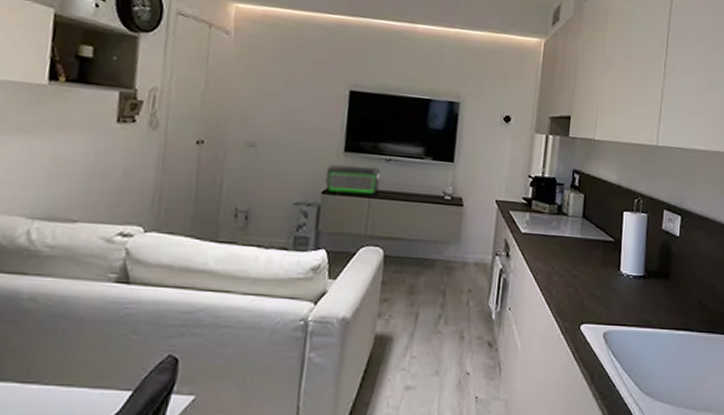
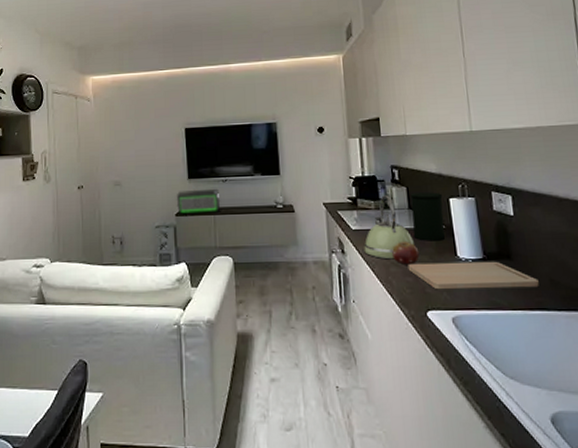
kettle: none [528,200,582,269] -> present [363,195,416,260]
fruit: none [557,250,585,276] -> present [392,241,420,265]
cutting board: none [570,274,689,309] -> present [408,261,539,290]
canister: none [582,201,618,254] -> present [410,192,445,241]

